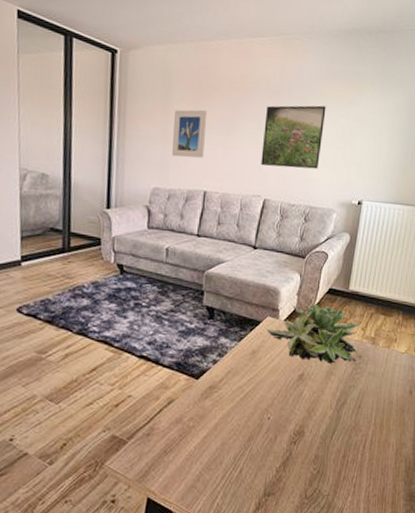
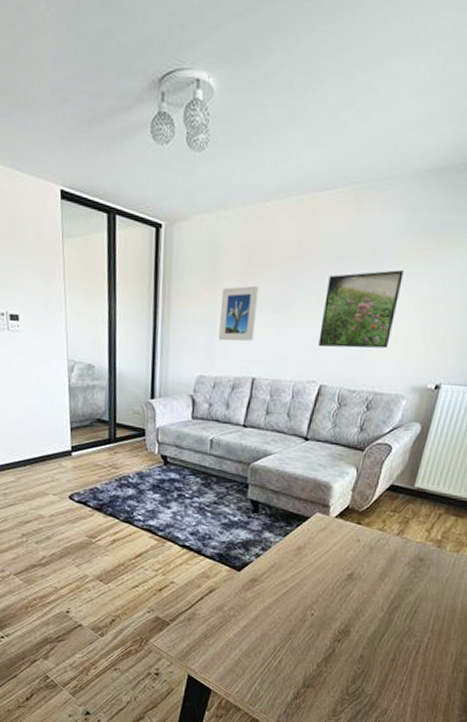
succulent plant: present [267,302,362,365] -> none [315,499,427,566]

